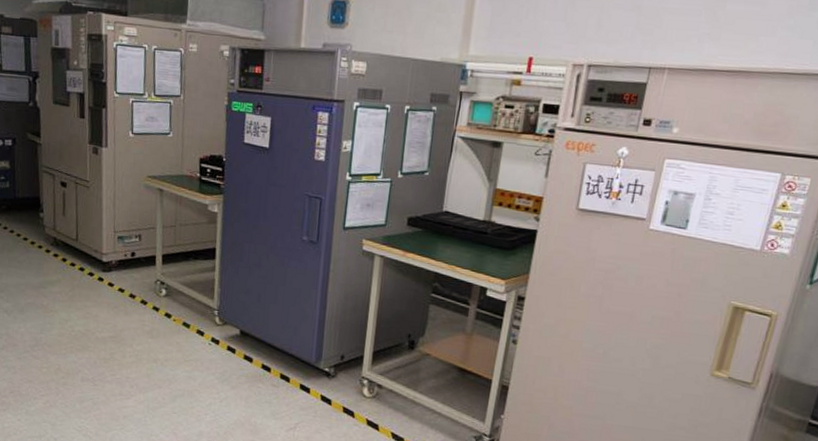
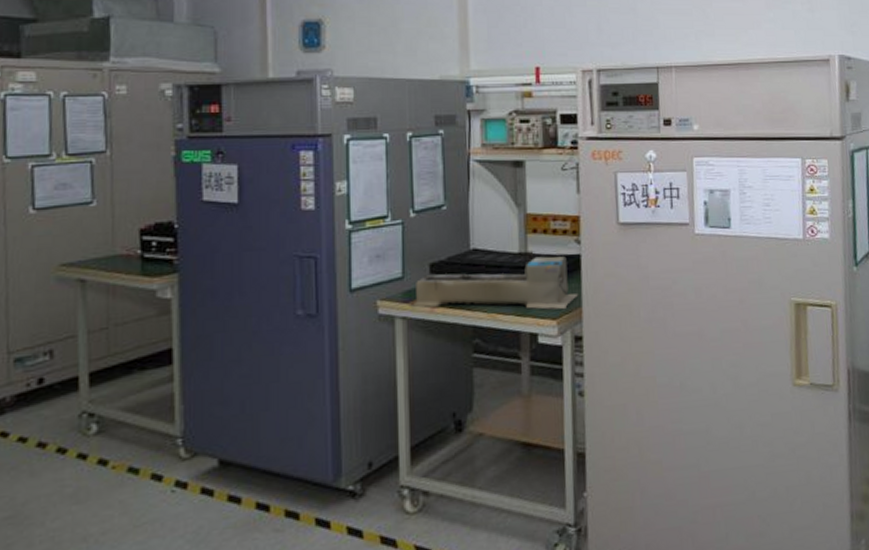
document scanner: none [386,226,529,274] -> present [408,255,579,310]

